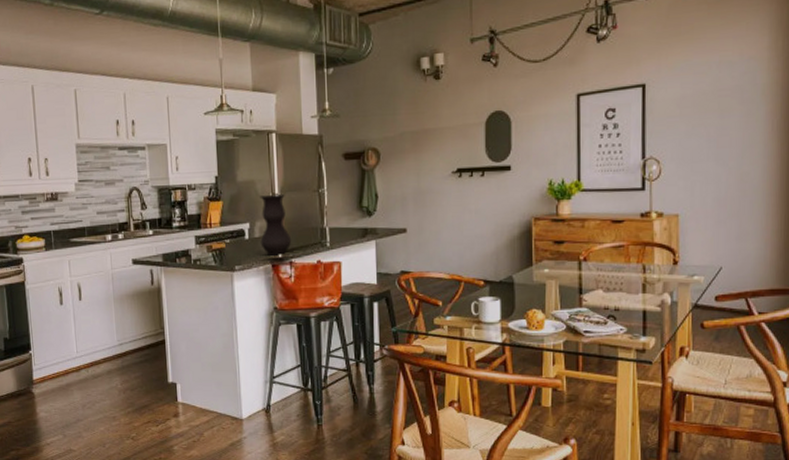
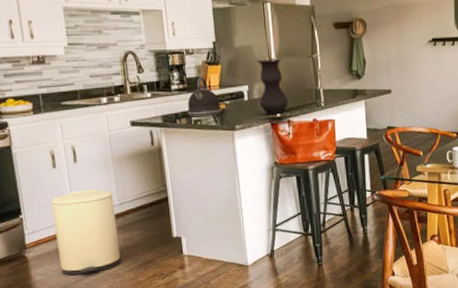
pedal bin: none [56,328,118,415] -> present [50,189,121,276]
kettle: none [187,213,222,257] -> present [187,76,222,118]

